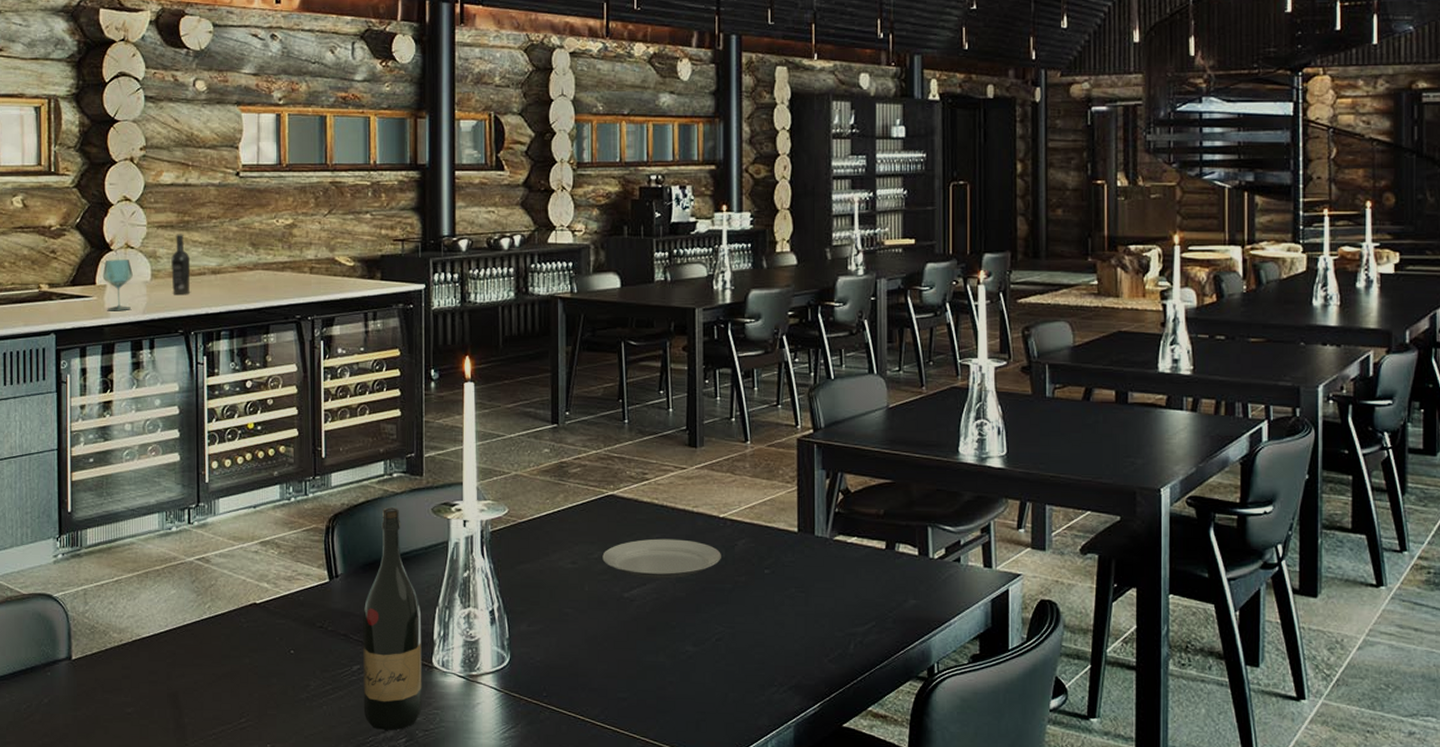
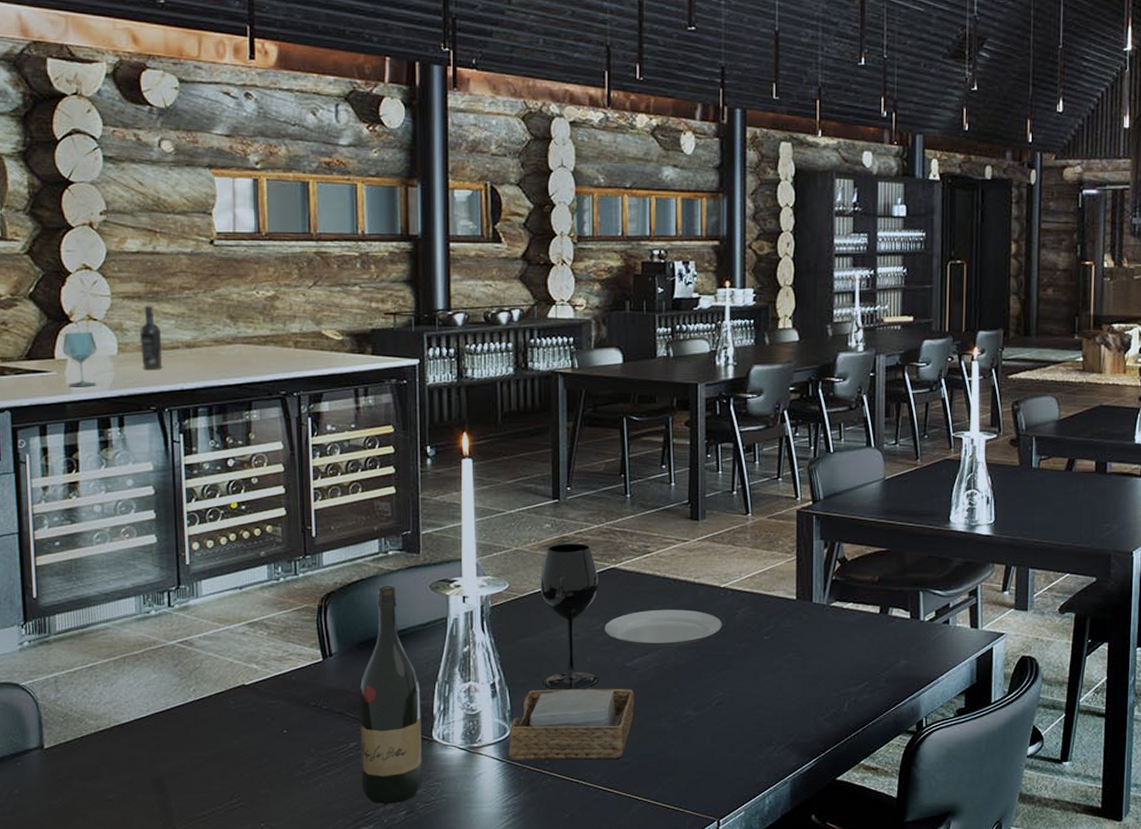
napkin holder: none [506,618,633,695] -> present [508,688,635,760]
wineglass: none [538,468,598,620] -> present [539,543,600,690]

